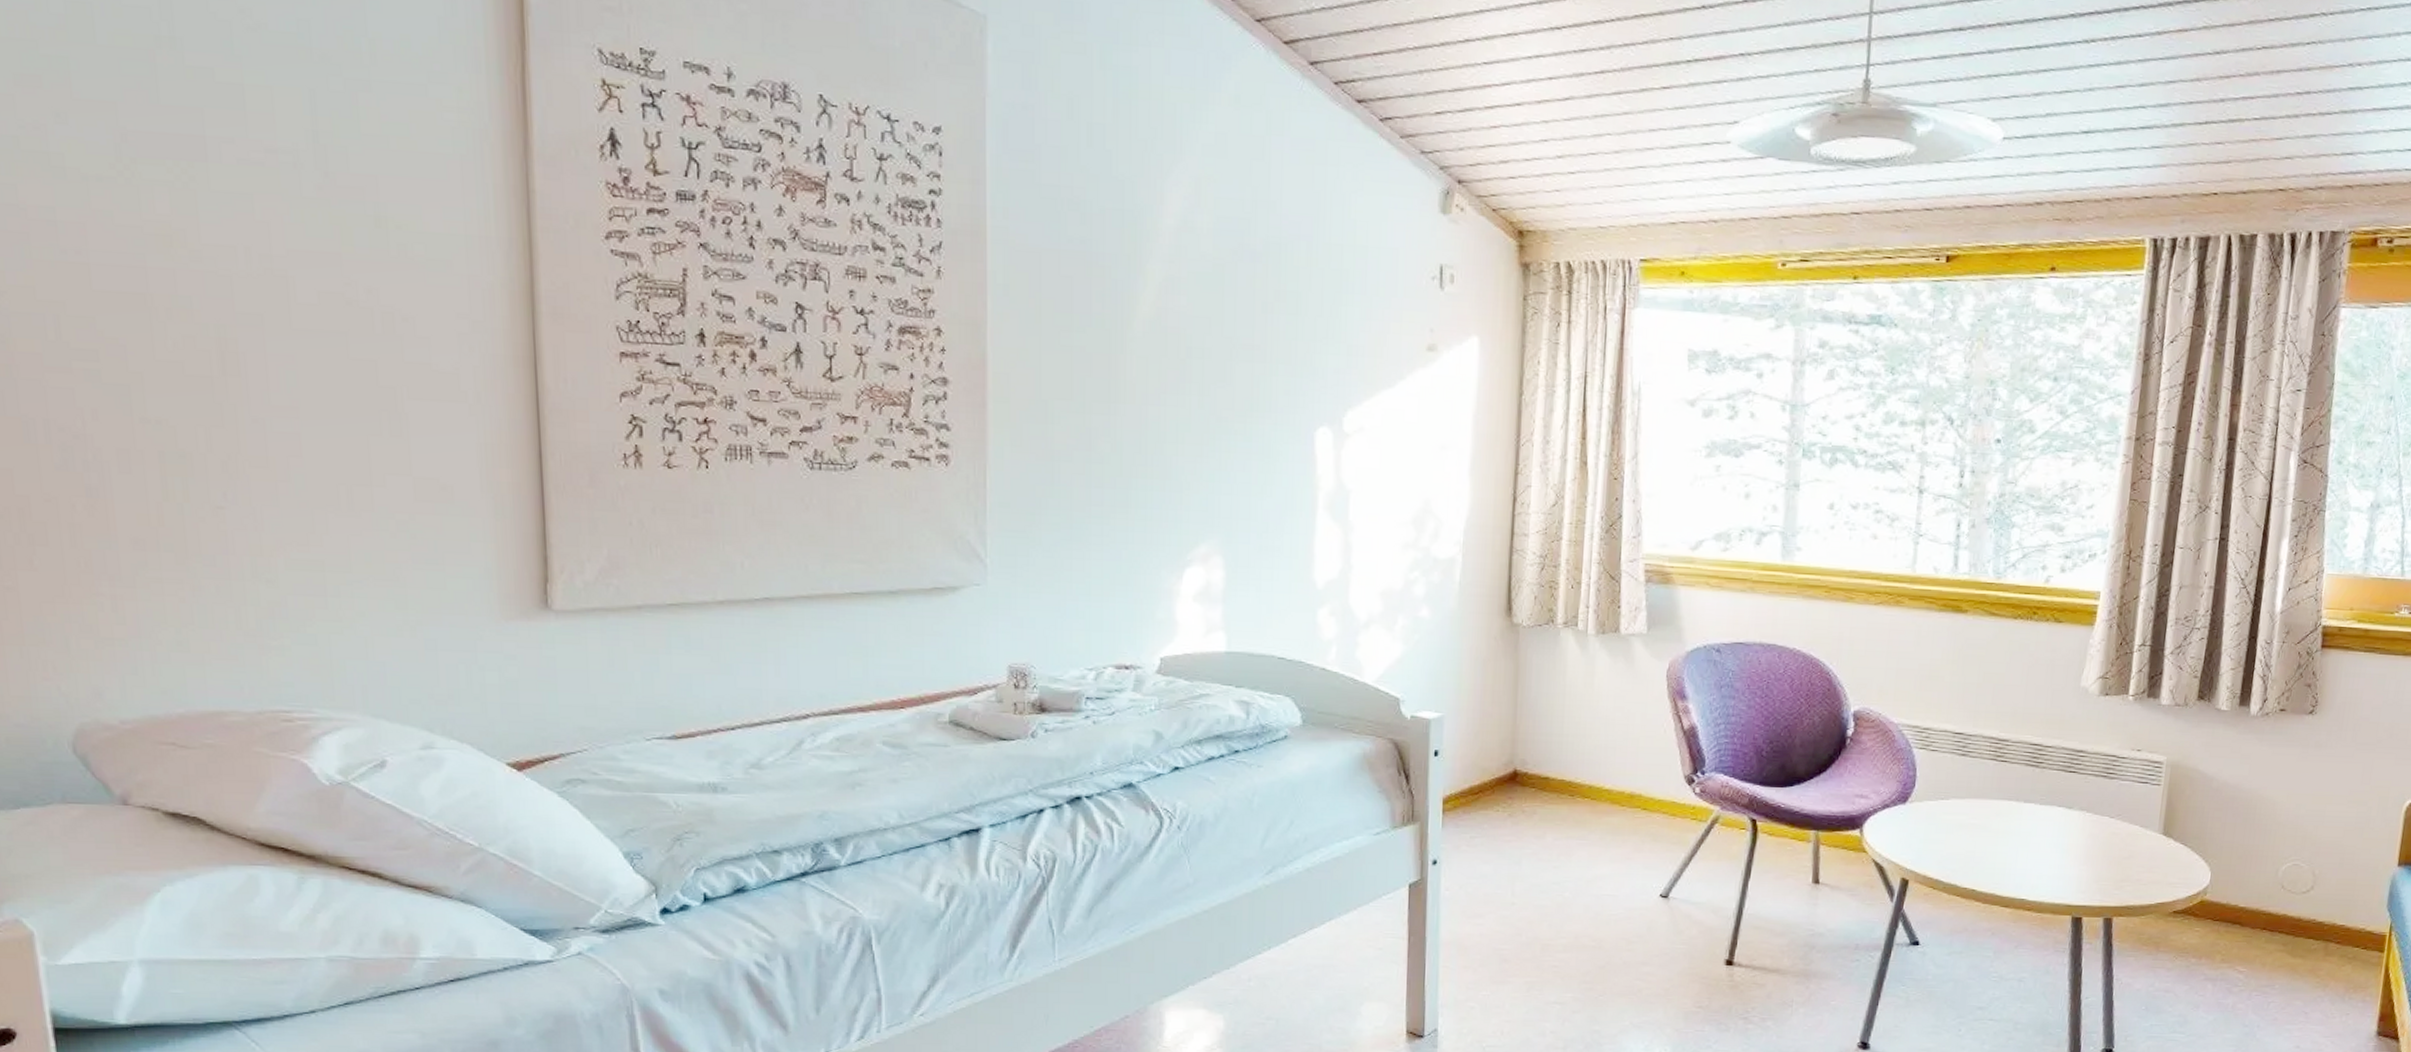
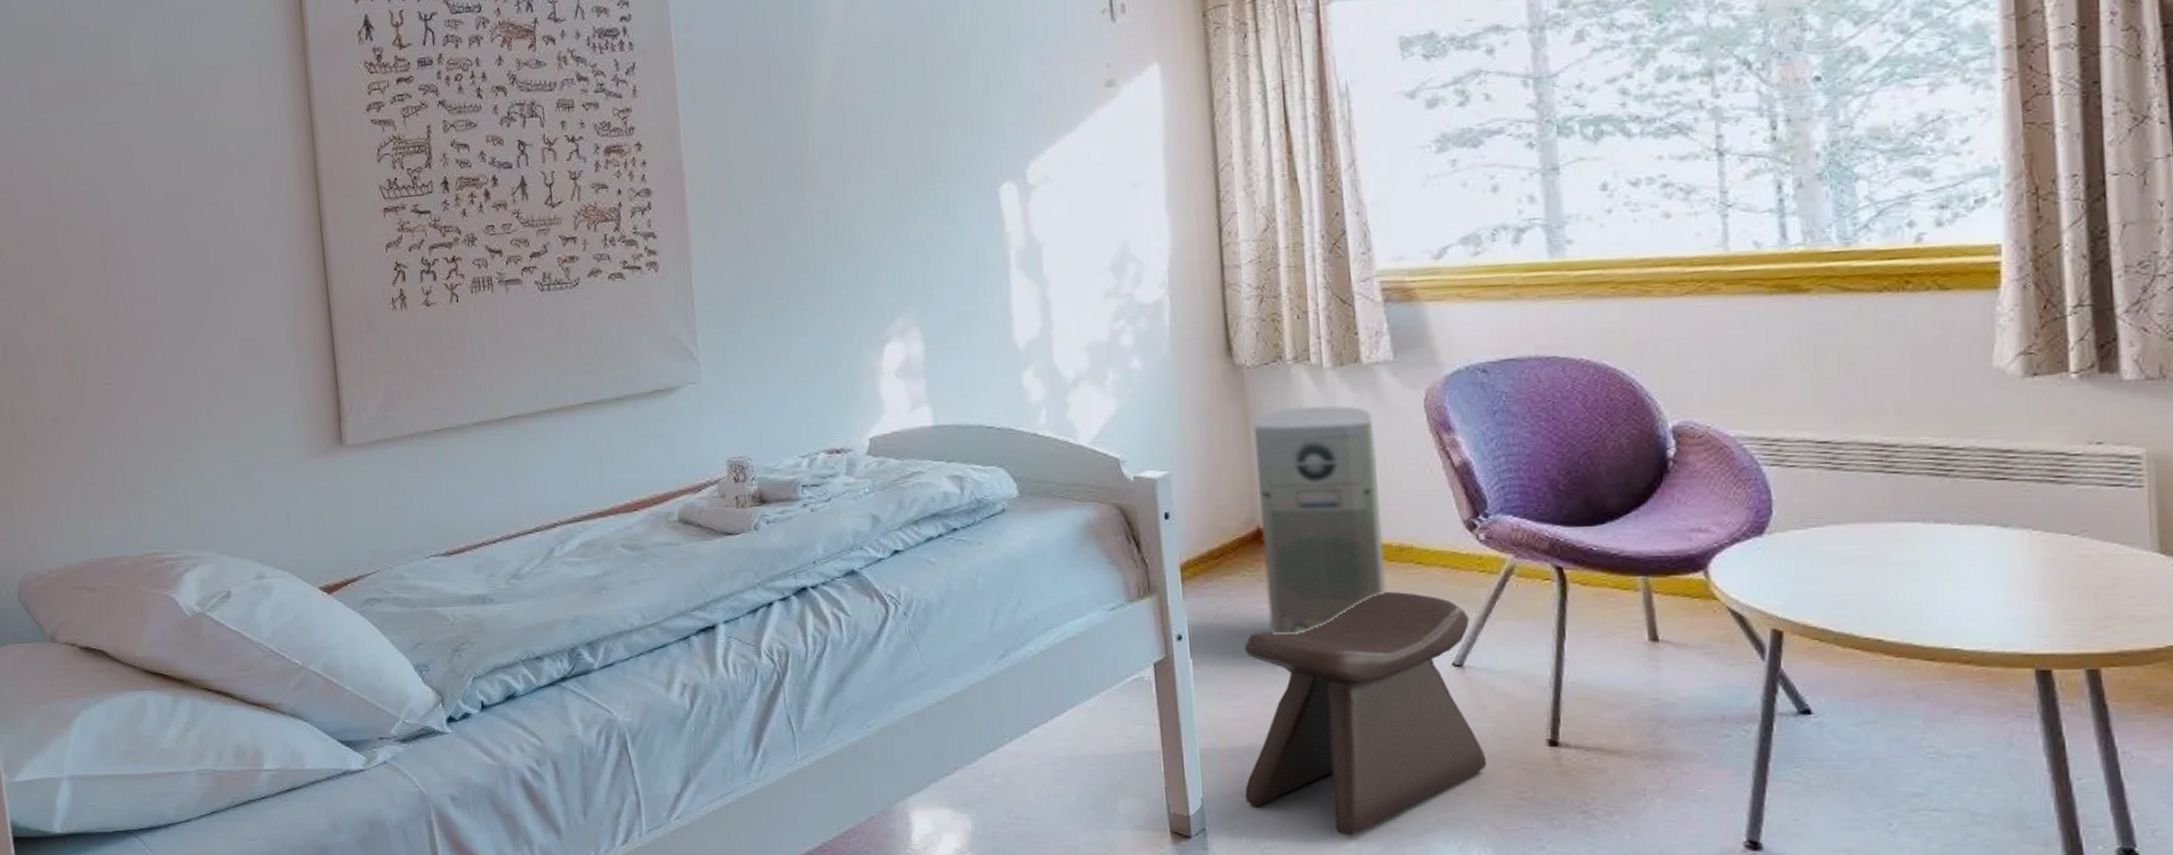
stool: none [1474,832,1679,1037] -> present [1244,592,1487,836]
air purifier: none [1514,666,1623,864] -> present [1253,405,1387,634]

